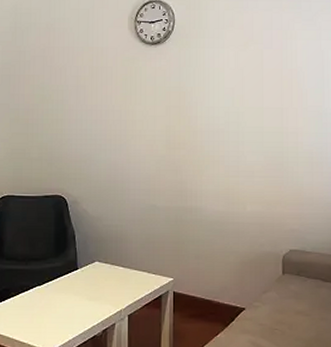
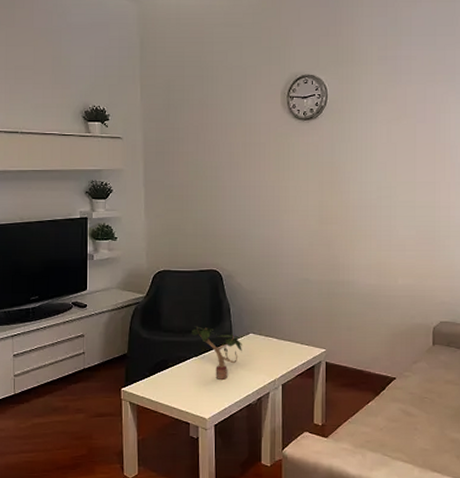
potted plant: none [34,253,87,310] -> present [191,326,242,380]

